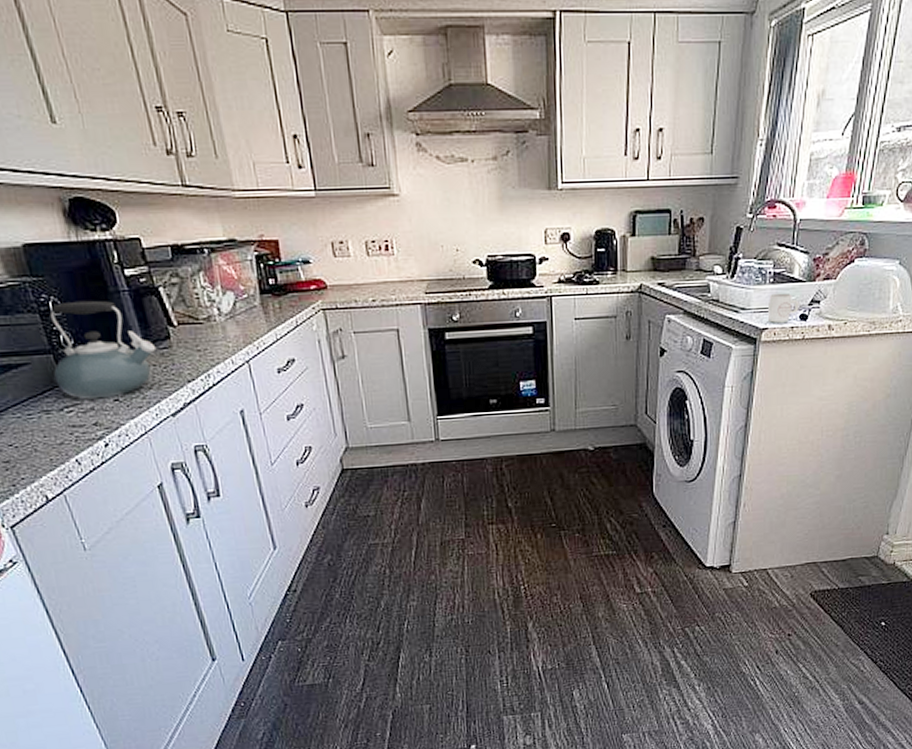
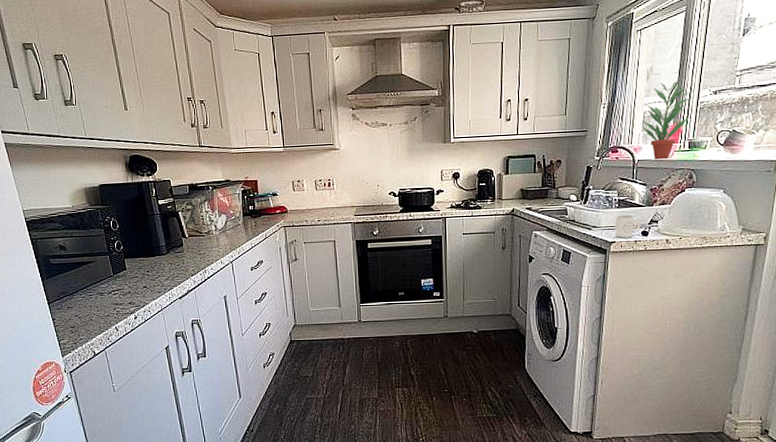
kettle: present [49,300,157,400] -> none [108,220,174,286]
potted plant: none [806,108,872,220] -> present [641,79,693,160]

